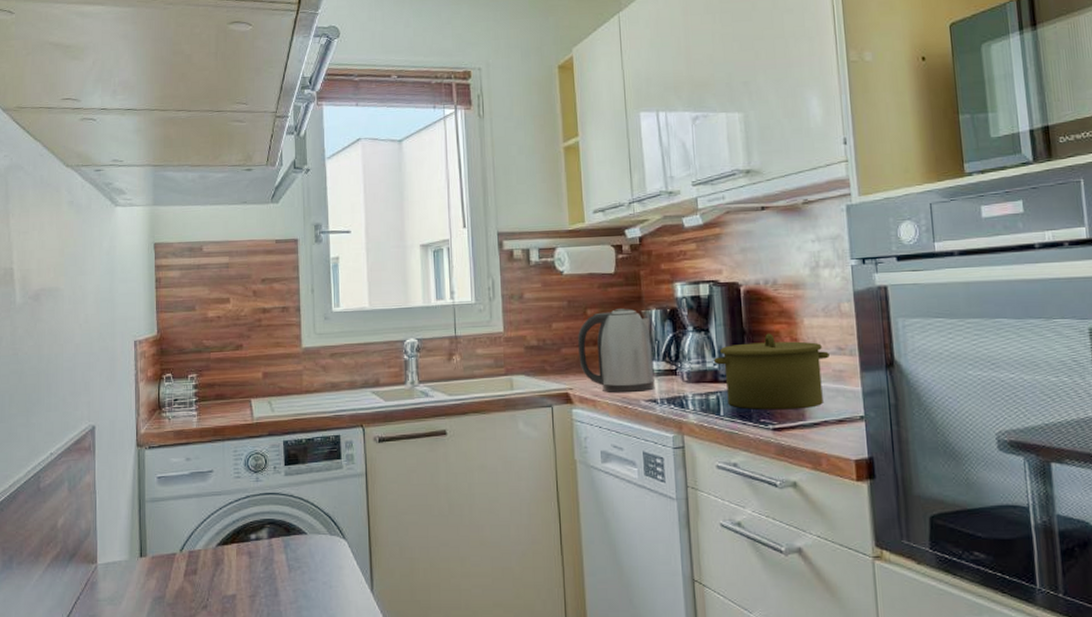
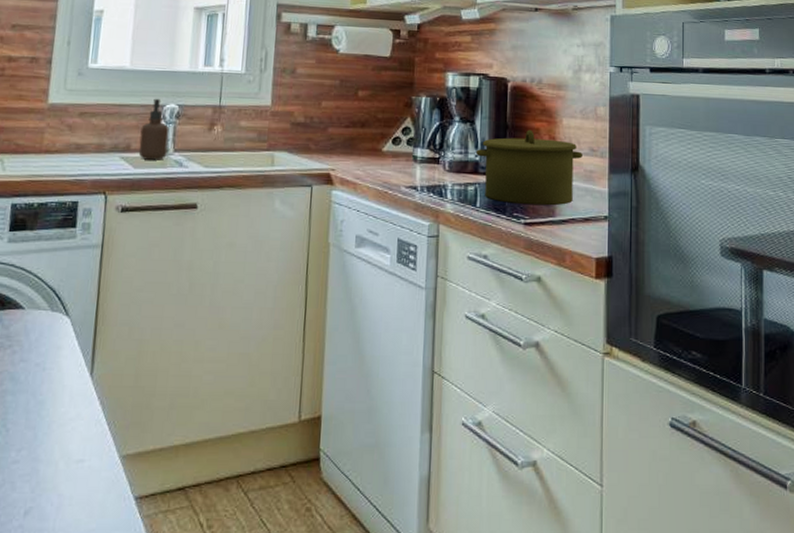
soap dispenser: none [386,334,413,393] -> present [138,98,169,160]
kettle: present [578,307,655,394] -> none [345,92,421,179]

